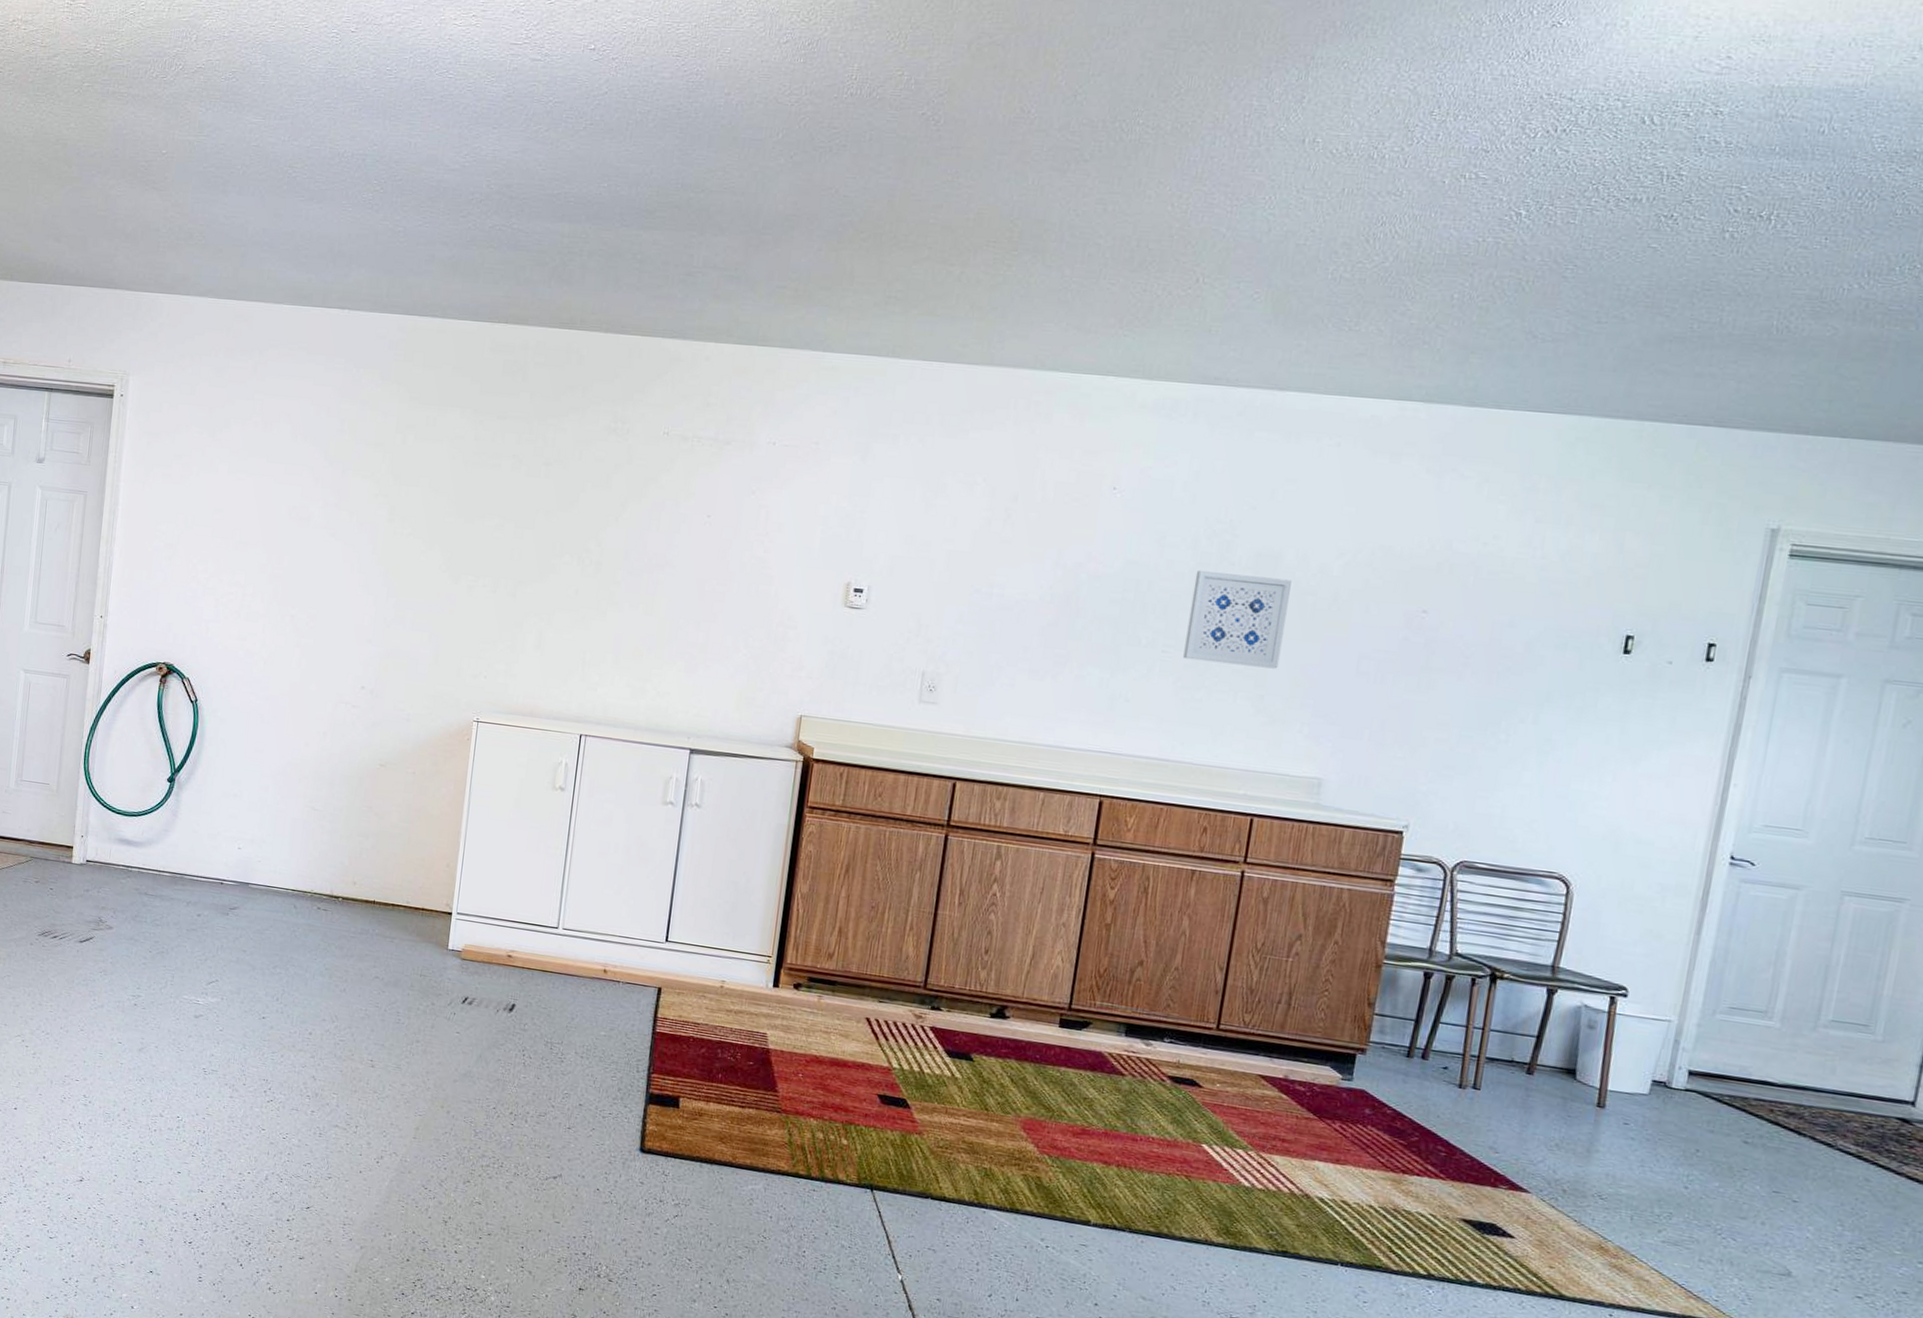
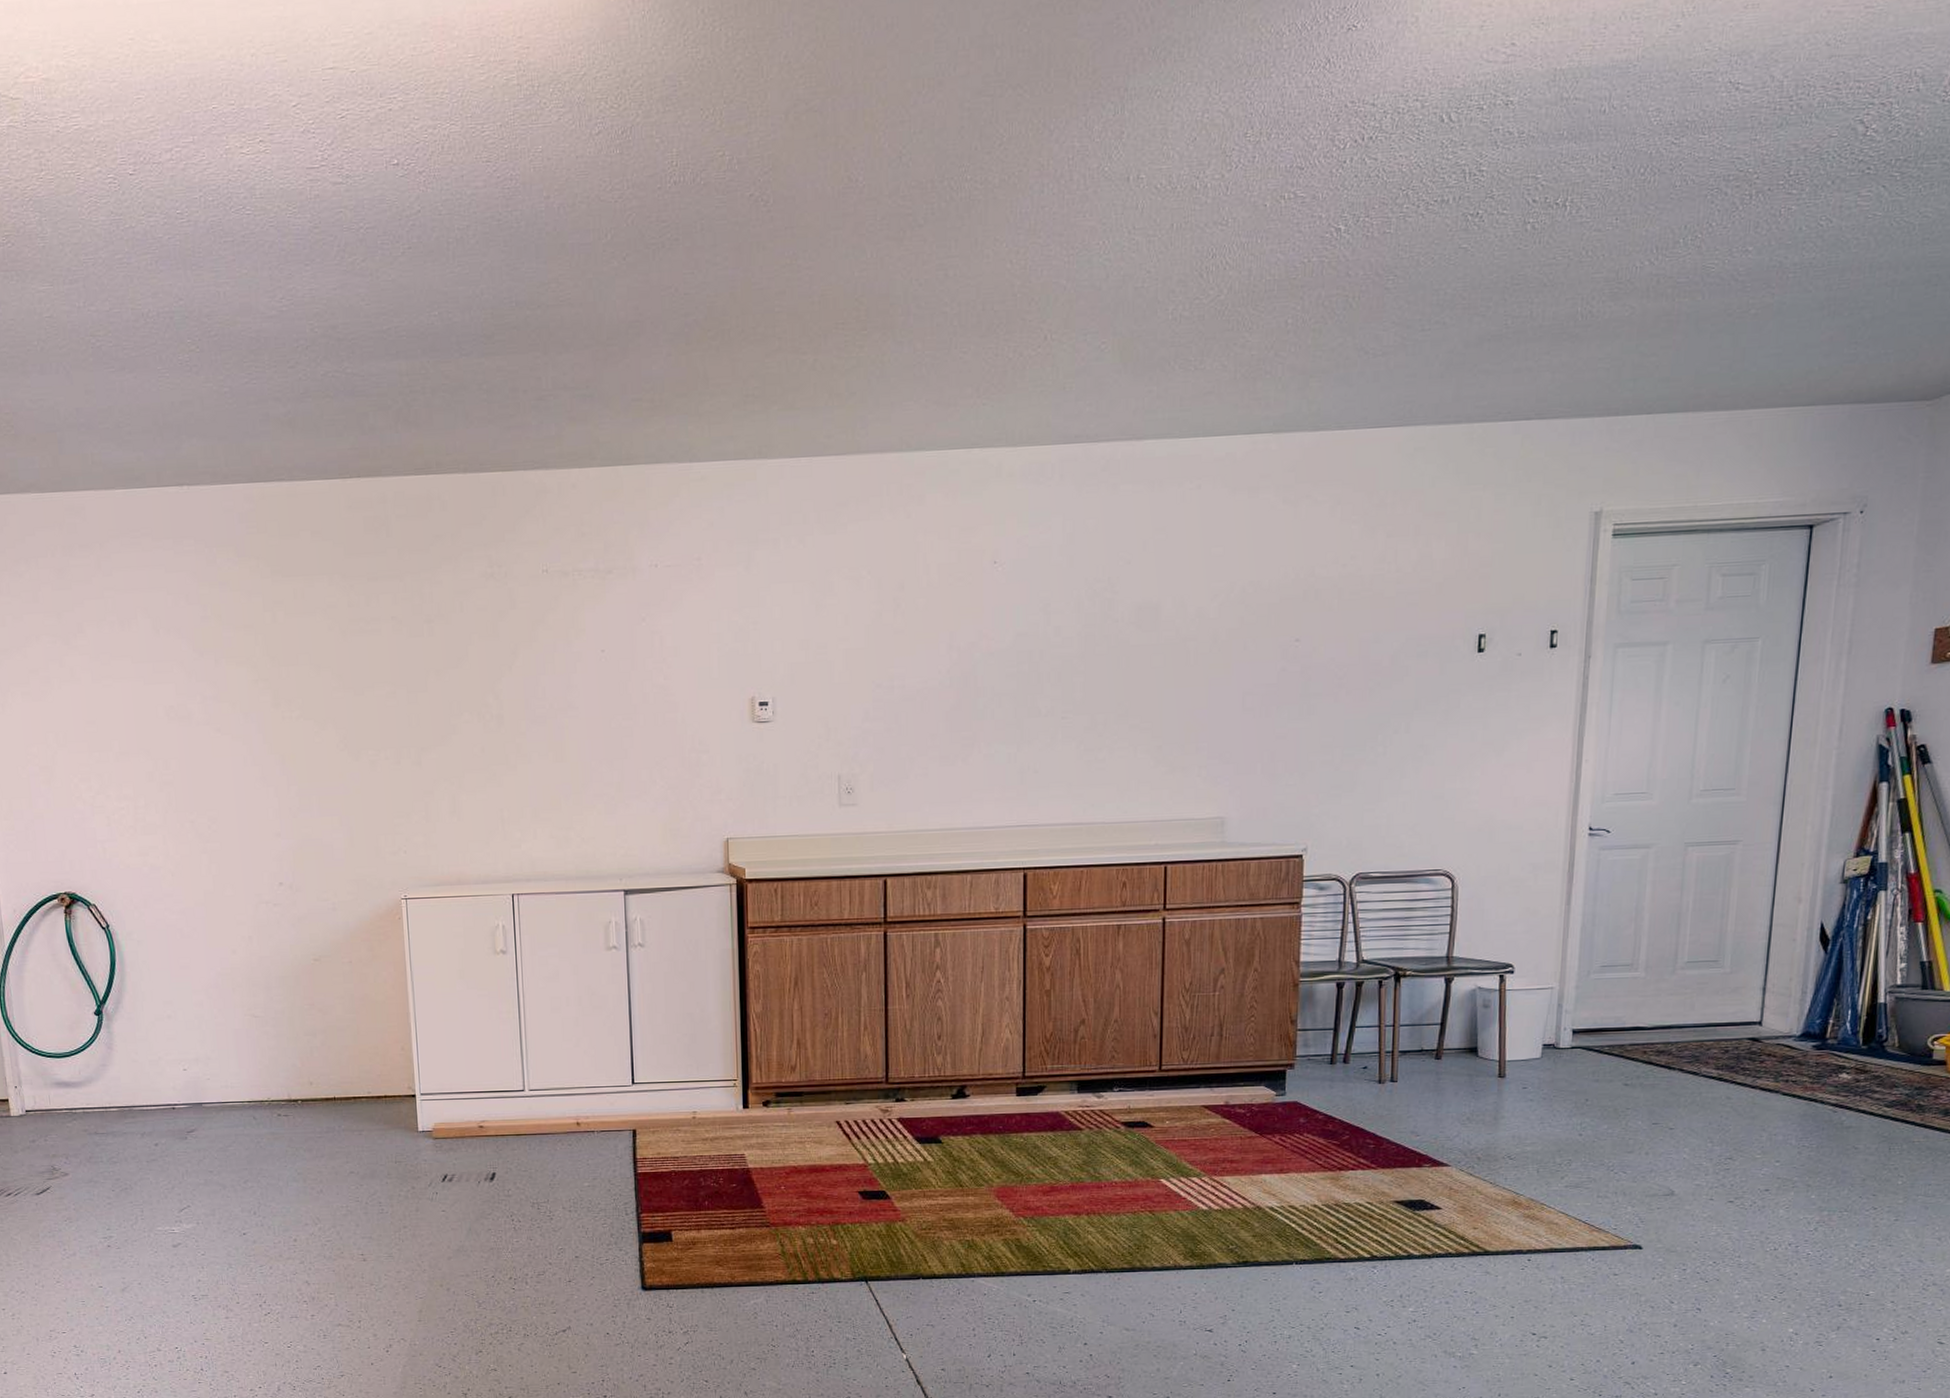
wall art: present [1183,569,1292,669] -> none [1082,628,1173,722]

